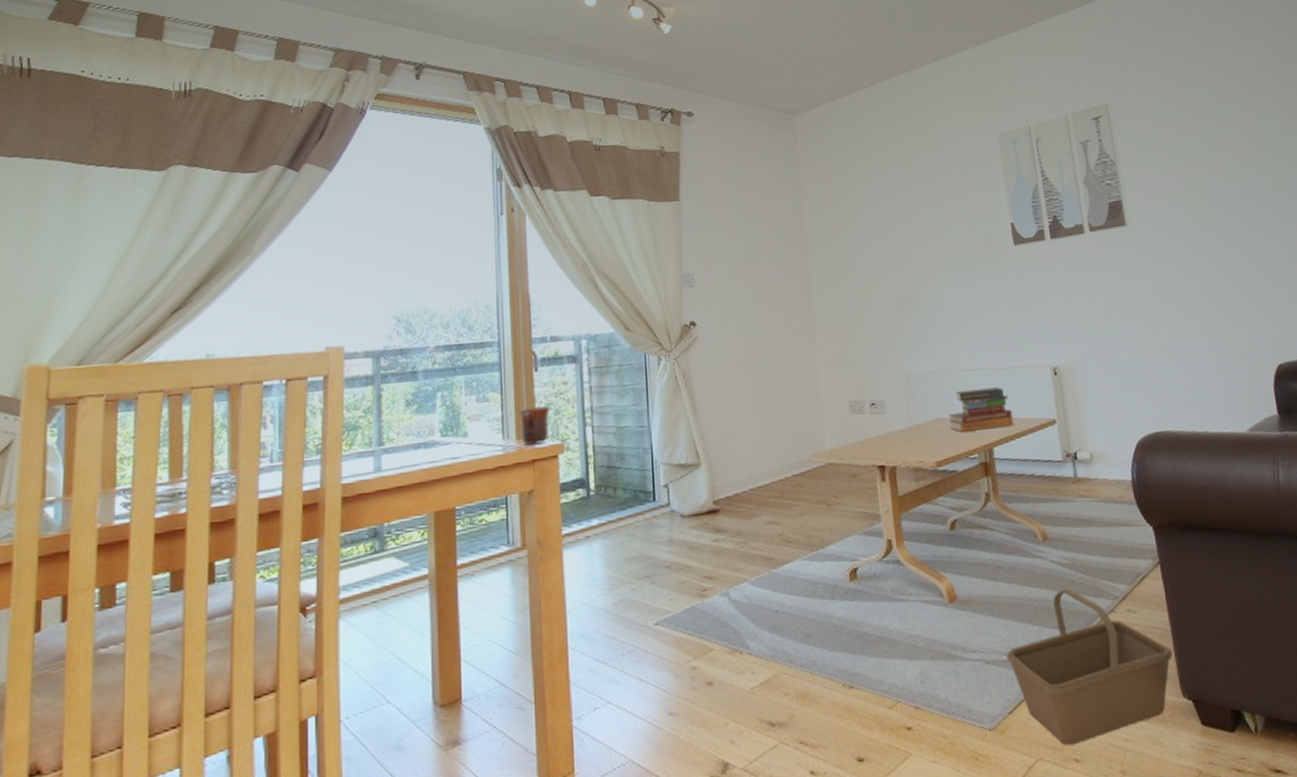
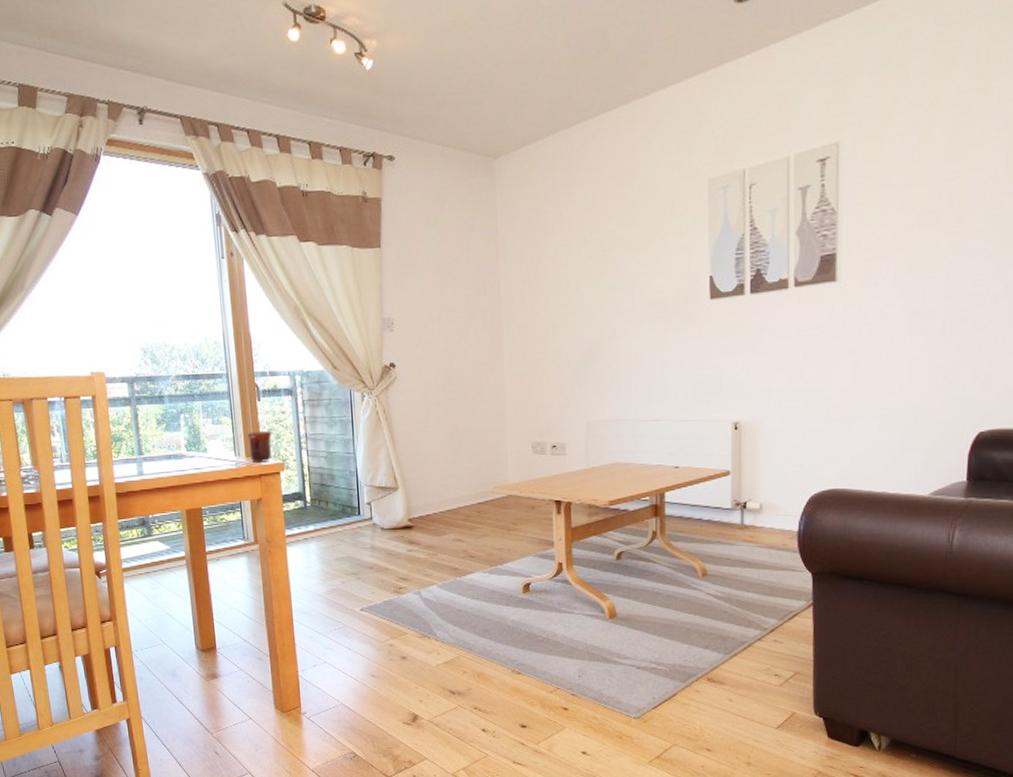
books: present [948,387,1014,432] -> none [624,438,688,476]
basket: present [1006,589,1173,746] -> none [656,618,812,738]

